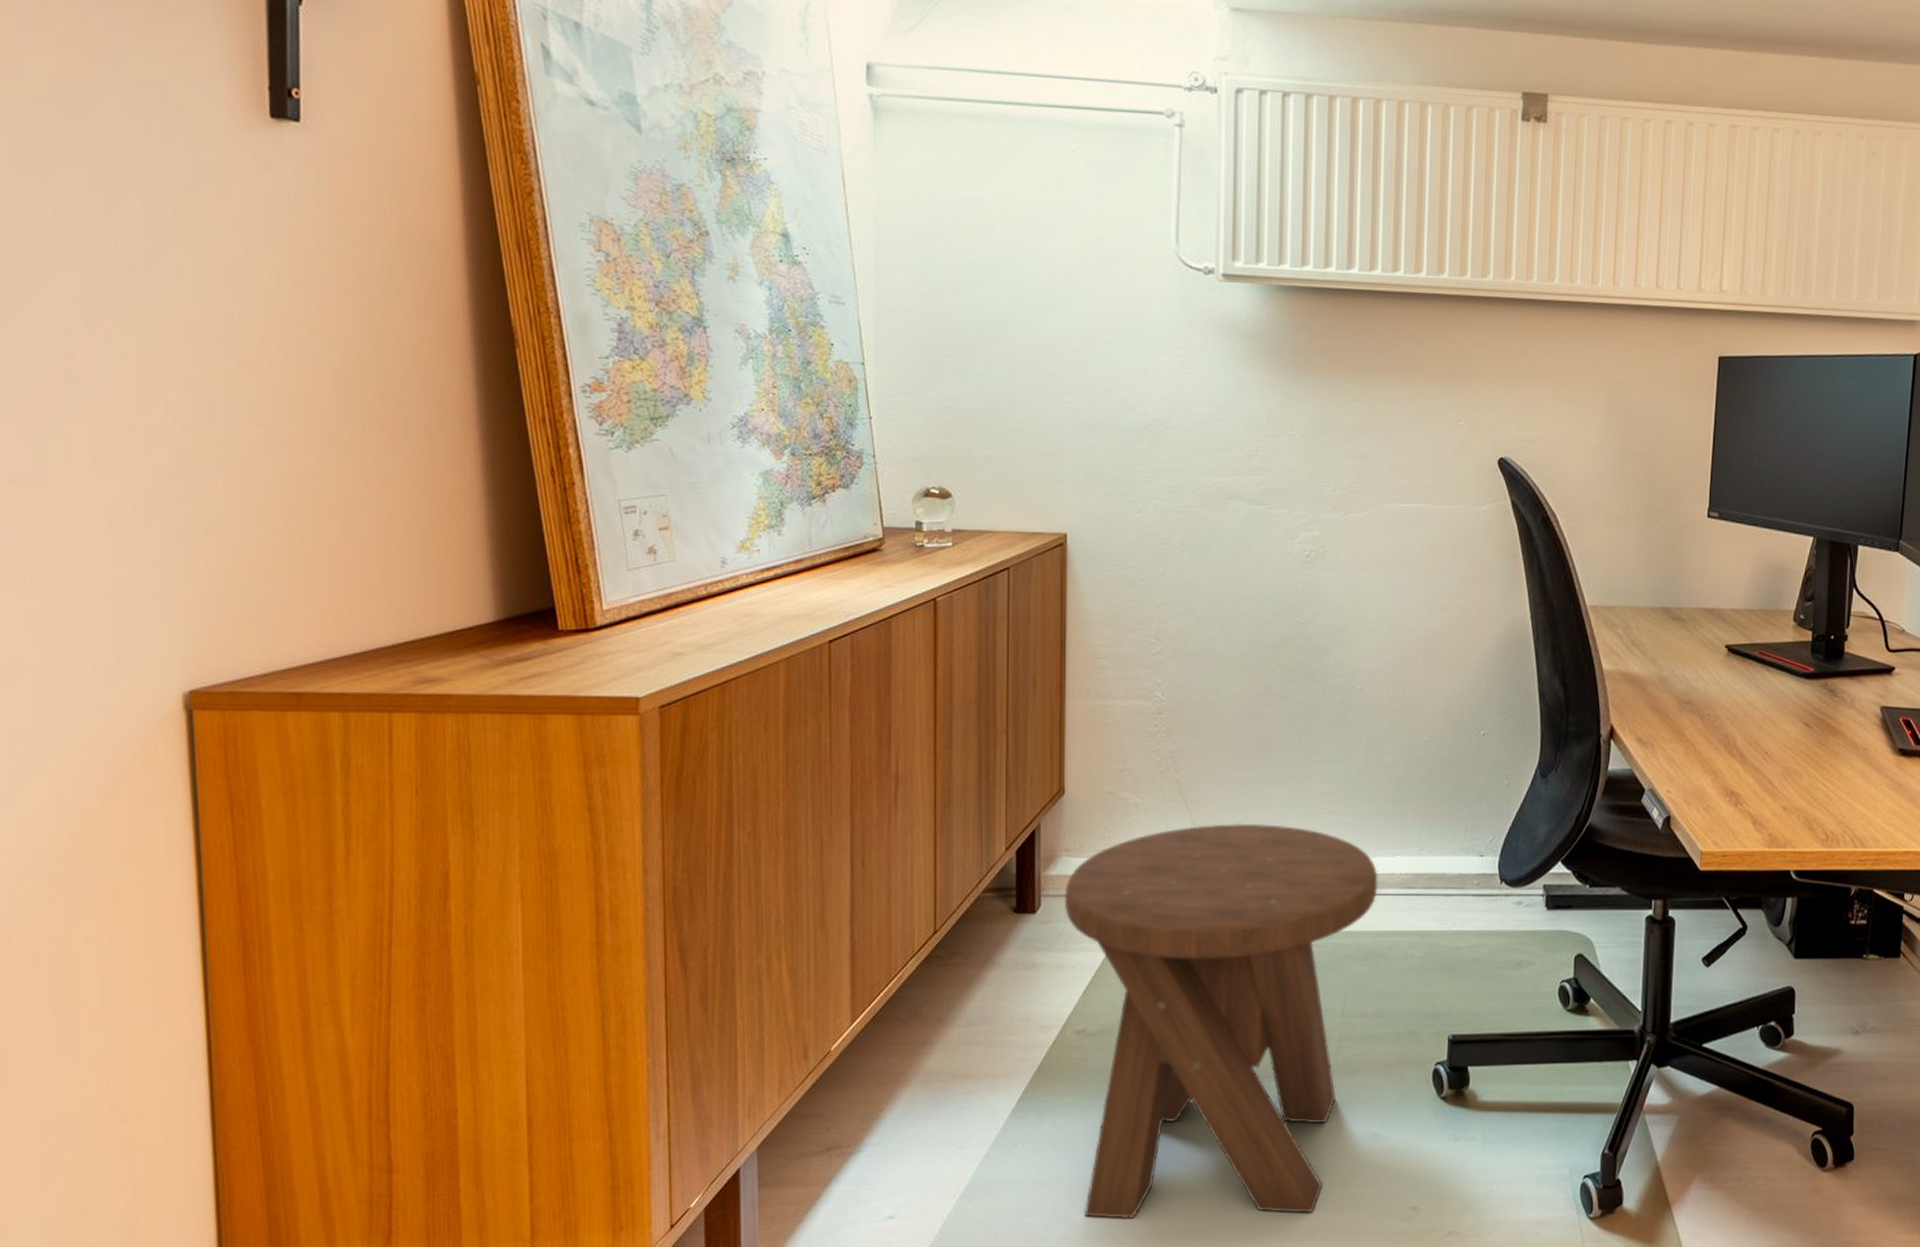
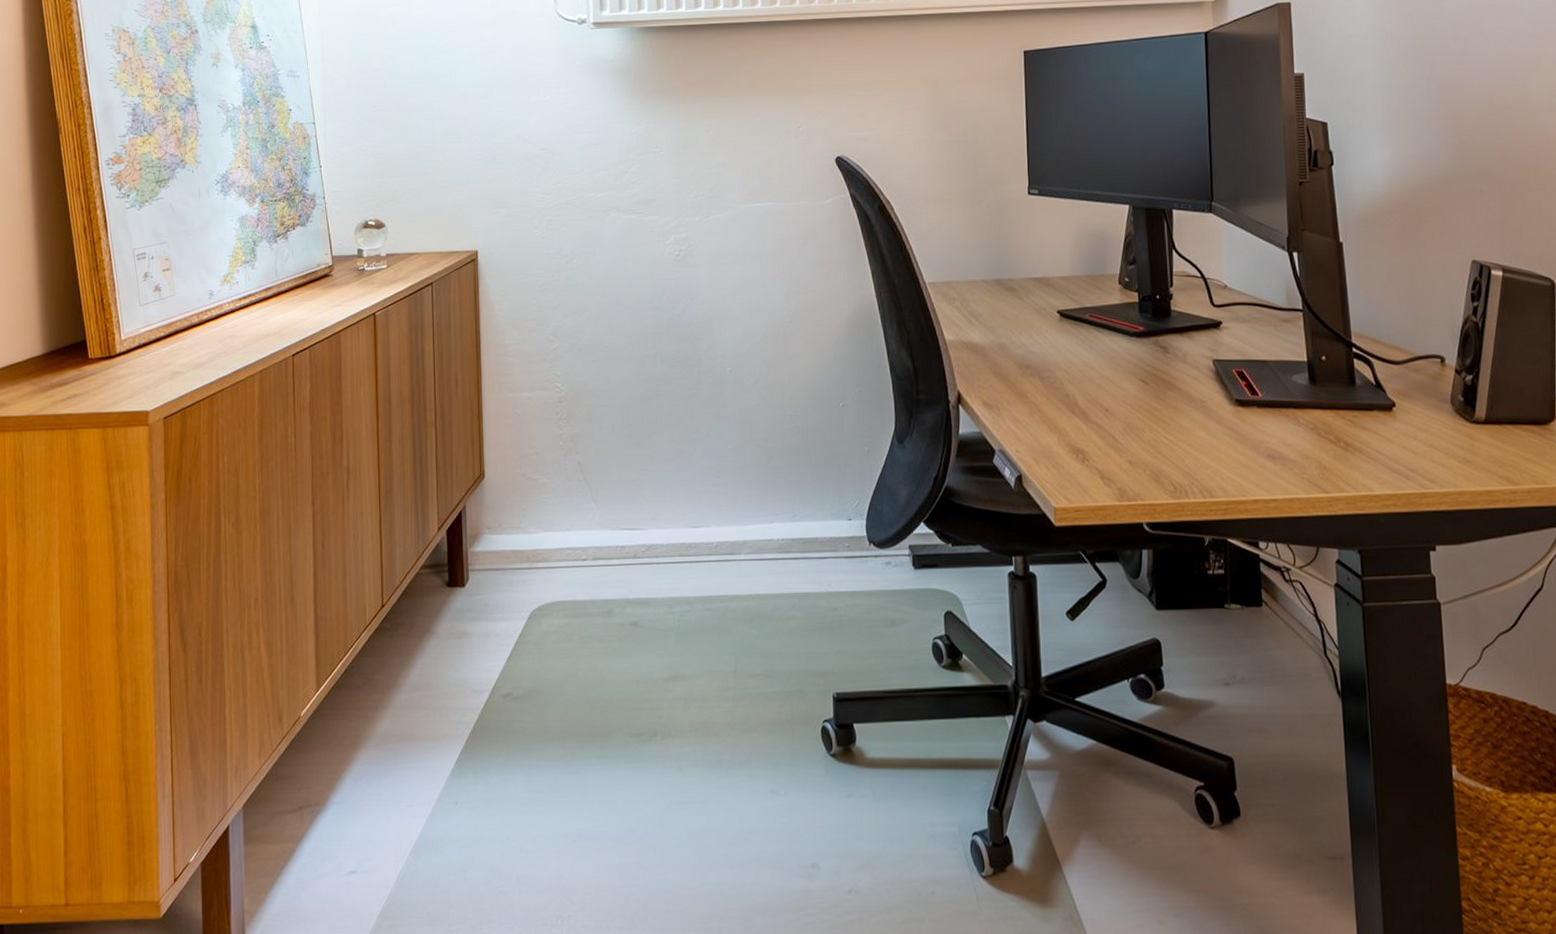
music stool: present [1065,823,1378,1219] -> none [488,497,759,875]

